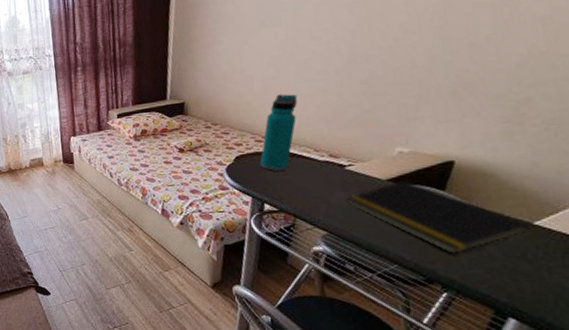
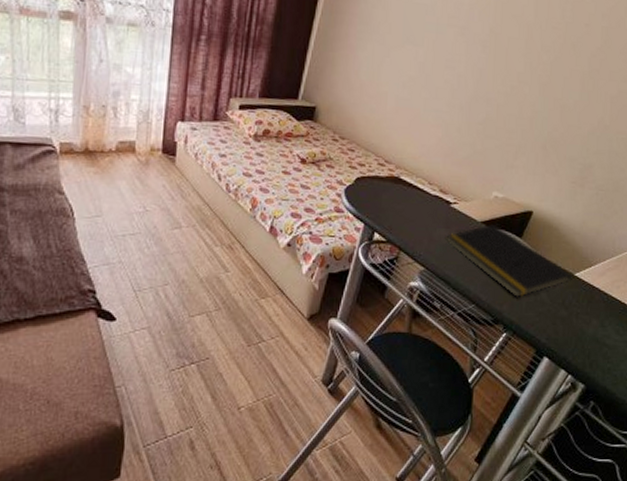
water bottle: present [260,94,298,171] -> none [378,118,424,200]

